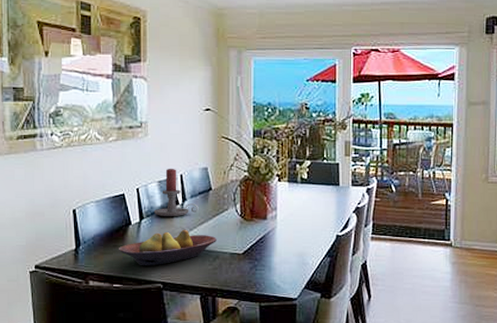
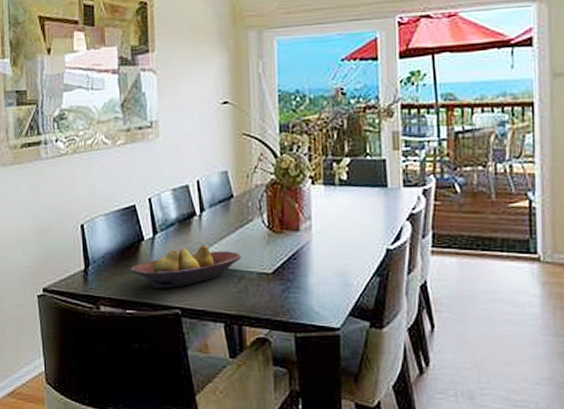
candle holder: present [153,168,199,216] -> none [168,173,219,230]

